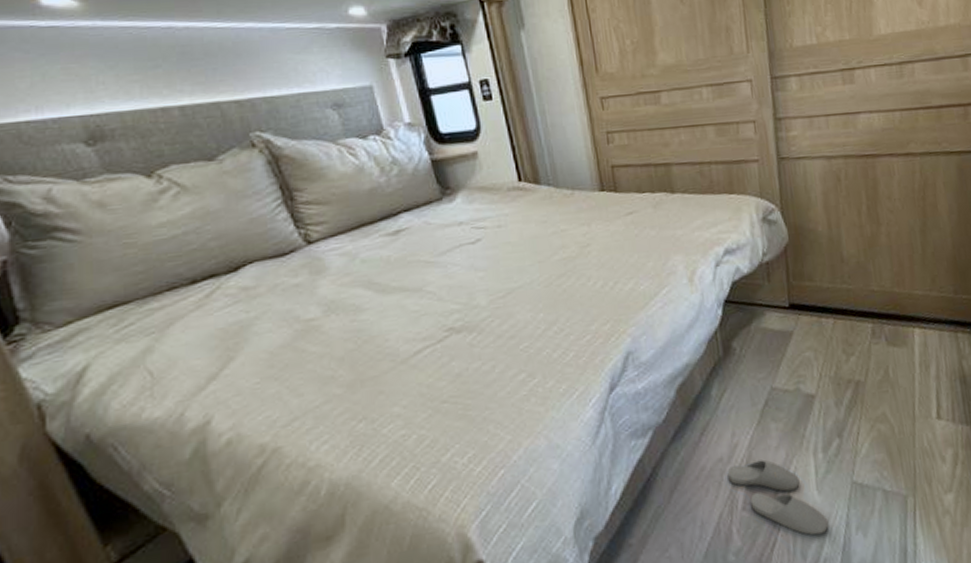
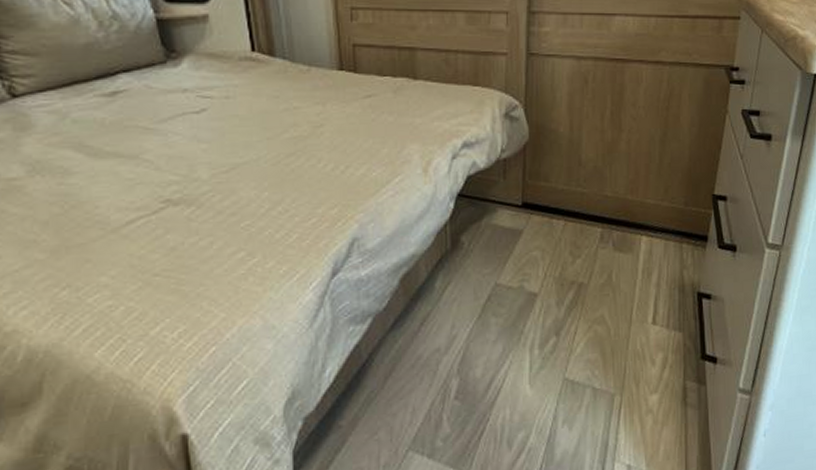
slippers: present [727,460,829,536] -> none [443,352,537,427]

